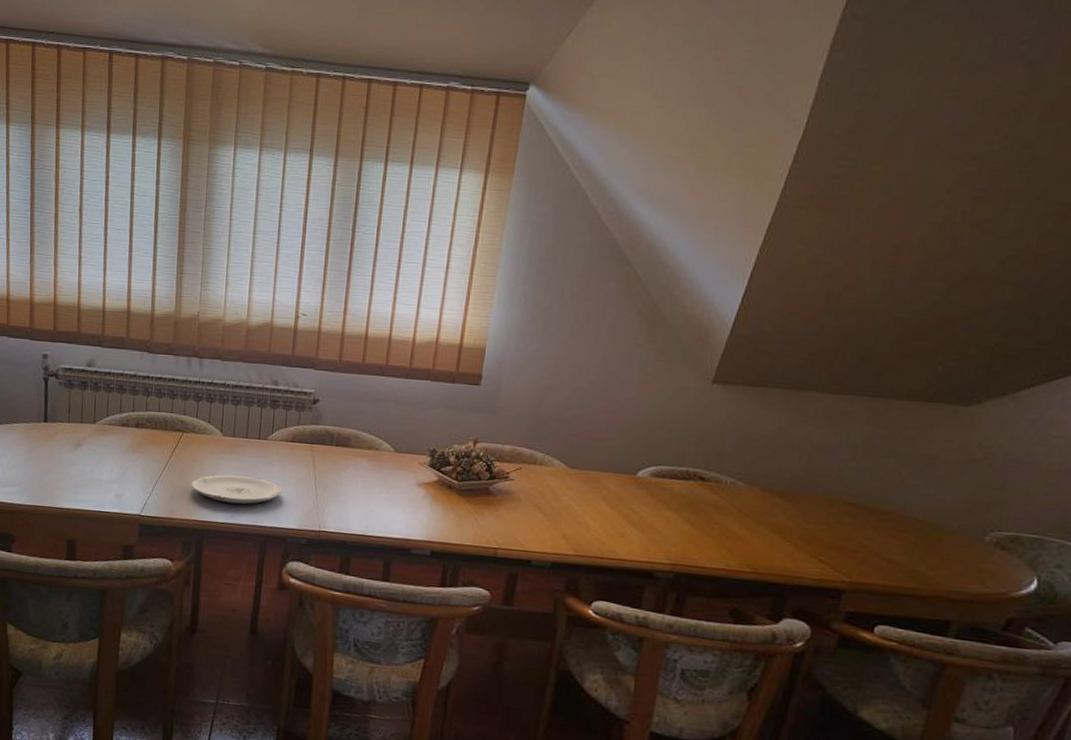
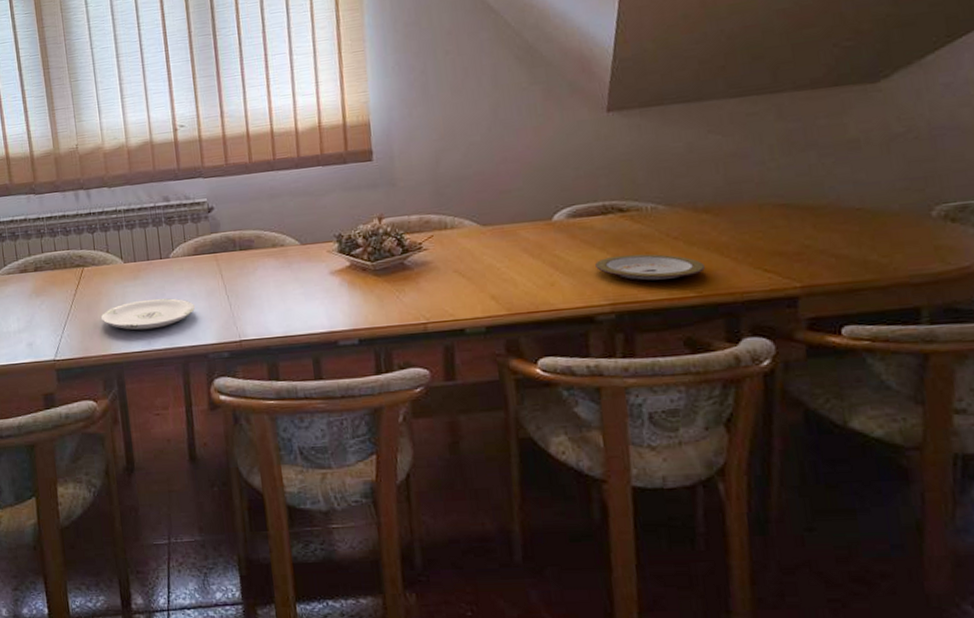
plate: none [666,520,766,553] -> present [595,254,705,281]

